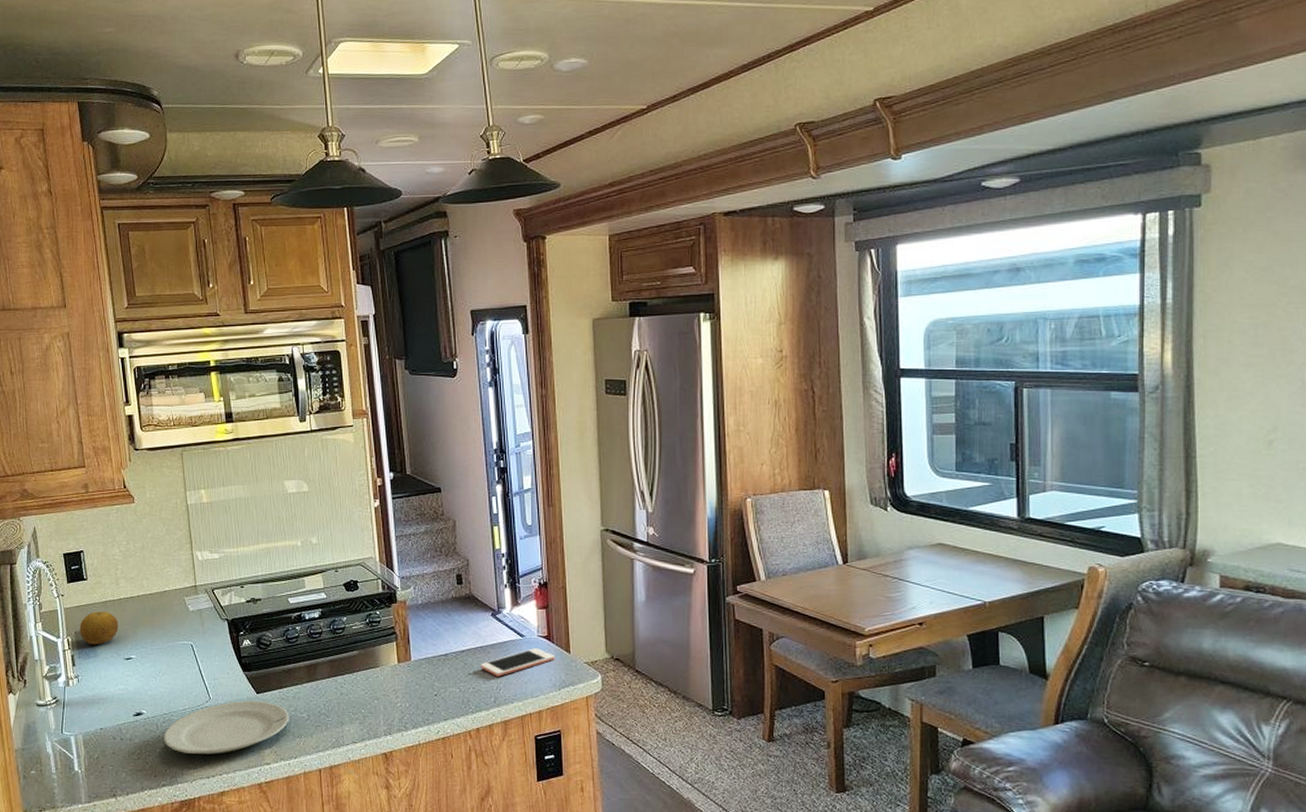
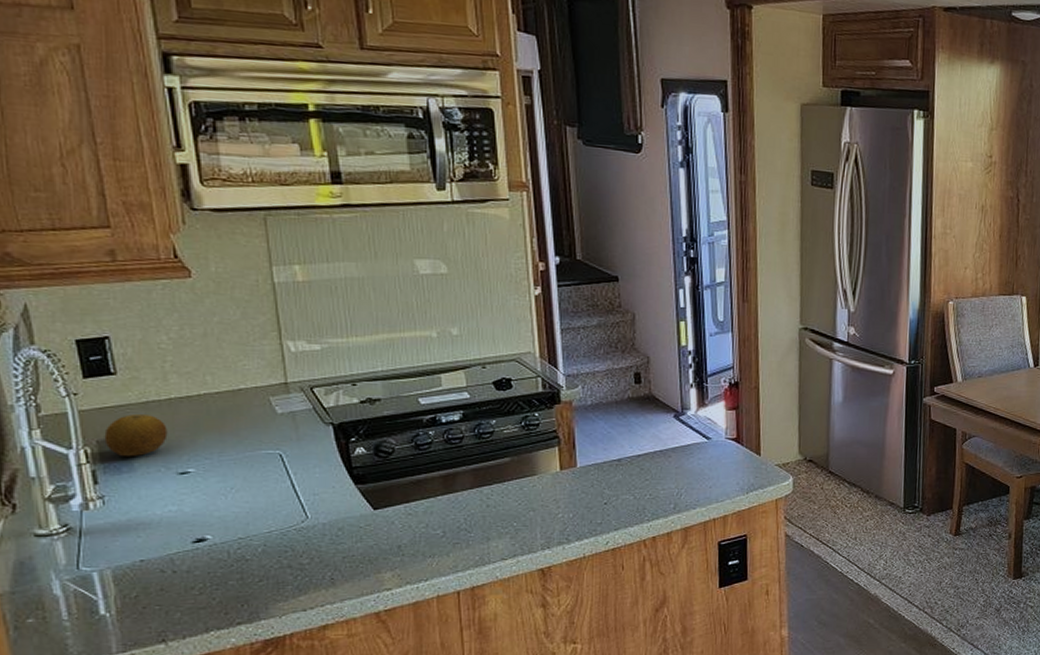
plate: present [163,700,289,755] -> none [238,518,418,584]
cell phone: present [480,648,555,677] -> none [659,451,744,482]

